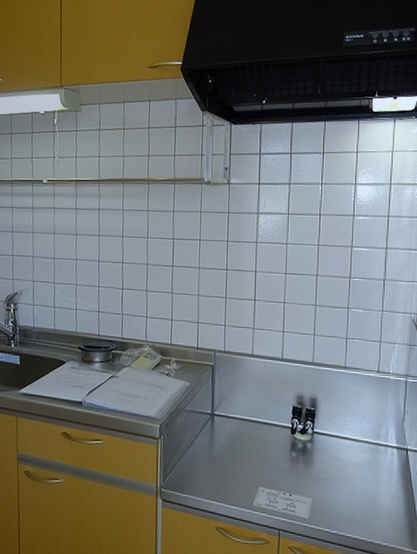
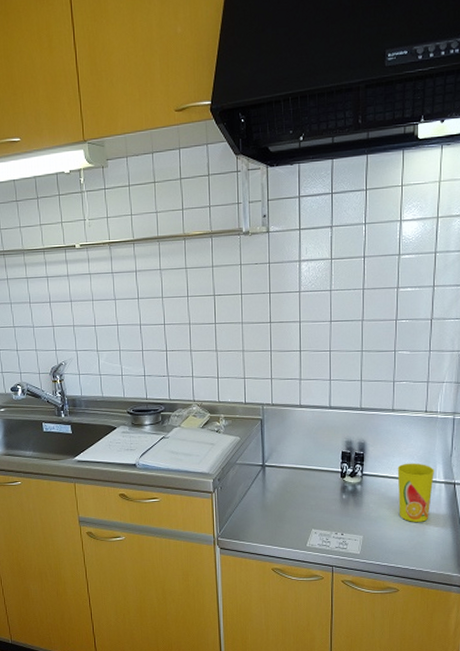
cup: none [348,423,386,488] -> present [397,463,434,522]

